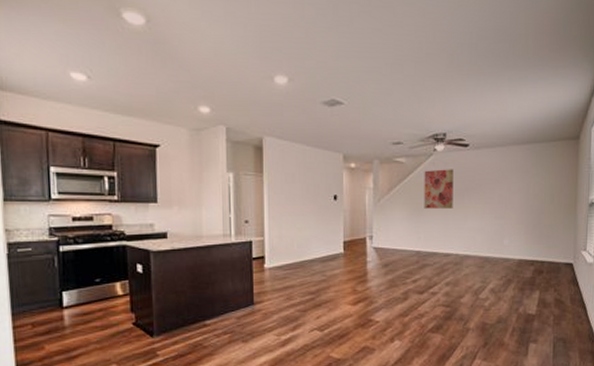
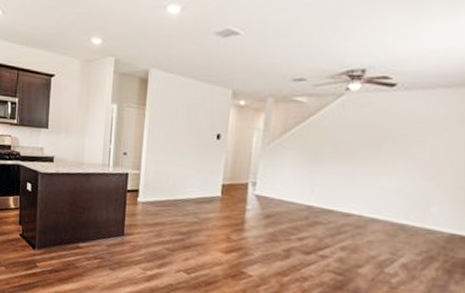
wall art: present [424,169,454,209] -> none [323,112,370,161]

